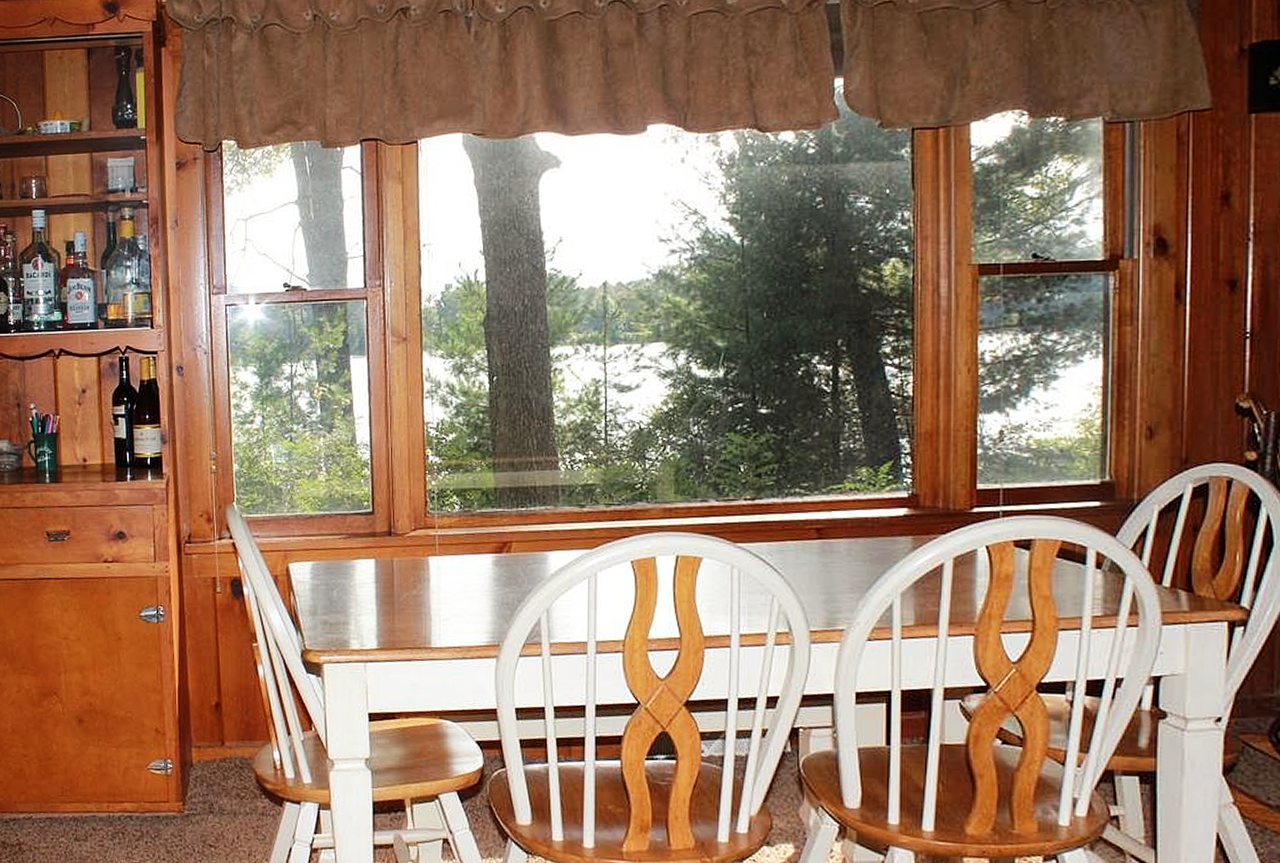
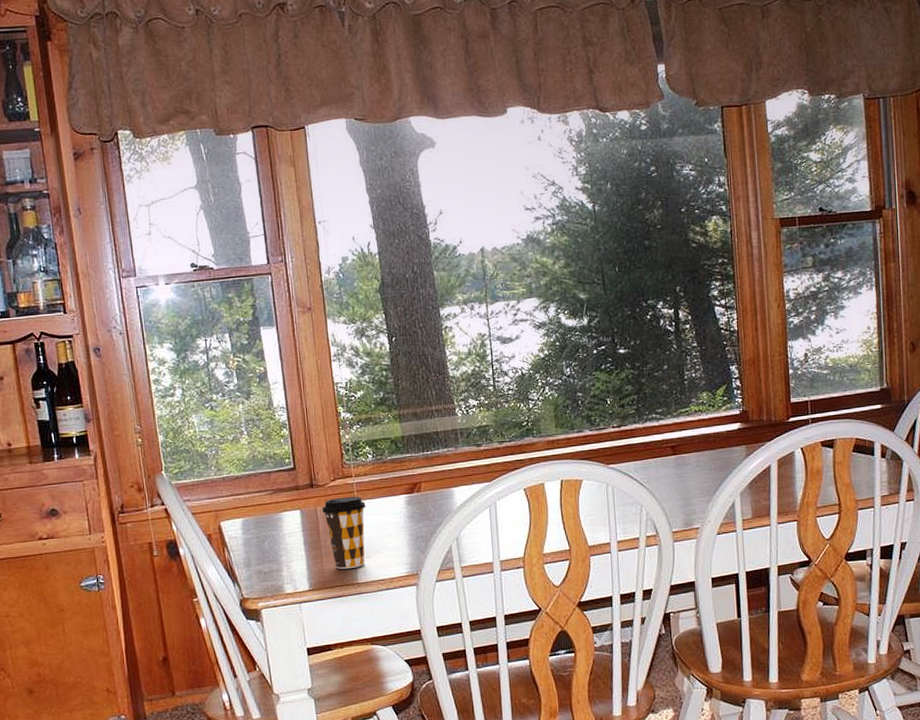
coffee cup: none [399,549,448,630] -> present [322,496,366,569]

